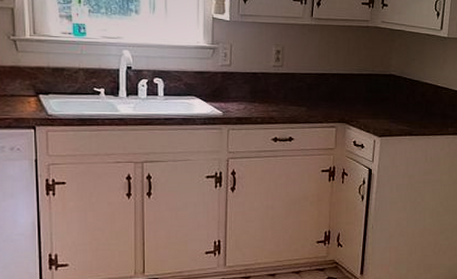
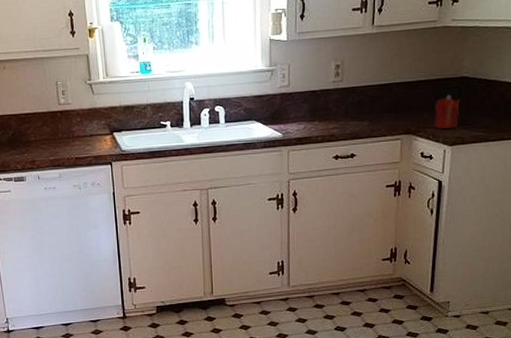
candle: none [365,90,388,122] -> present [434,95,460,130]

